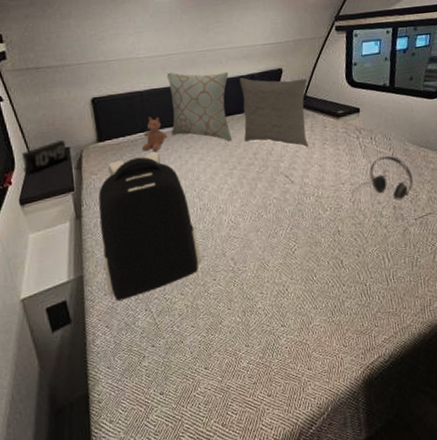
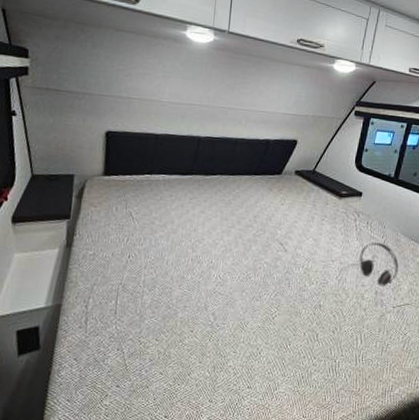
alarm clock: present [22,139,68,174] -> none [21,165,72,194]
backpack: present [98,152,201,301] -> none [83,196,183,336]
stuffed animal: present [142,117,168,152] -> none [147,161,174,196]
pillow: present [166,72,231,141] -> none [178,121,246,199]
pillow: present [239,77,308,147] -> none [247,141,318,220]

